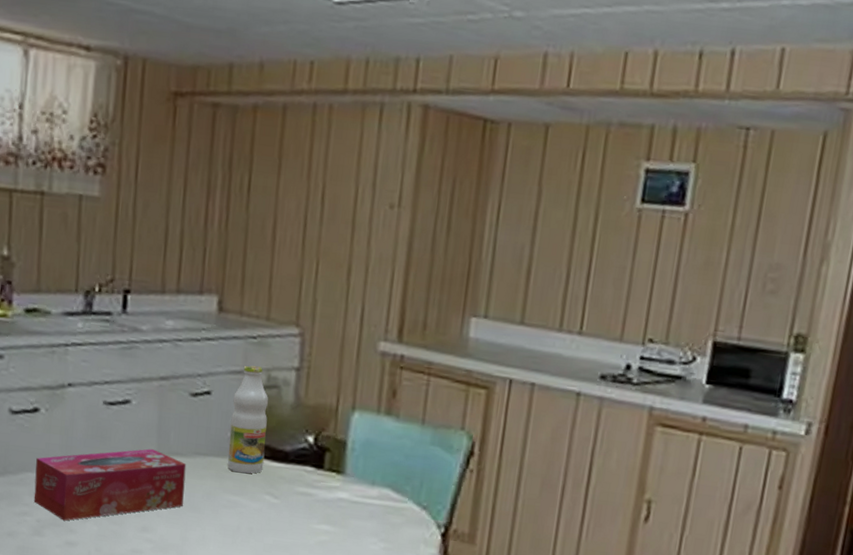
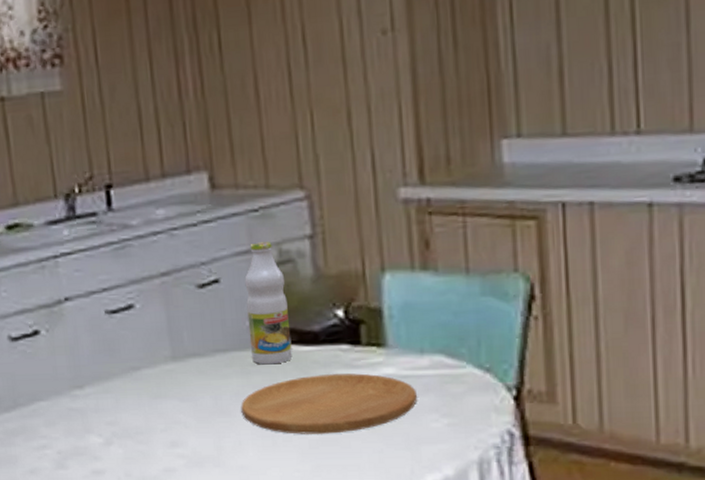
tissue box: present [33,449,187,521] -> none [45,354,211,448]
cutting board: none [209,488,363,542] -> present [241,373,418,434]

